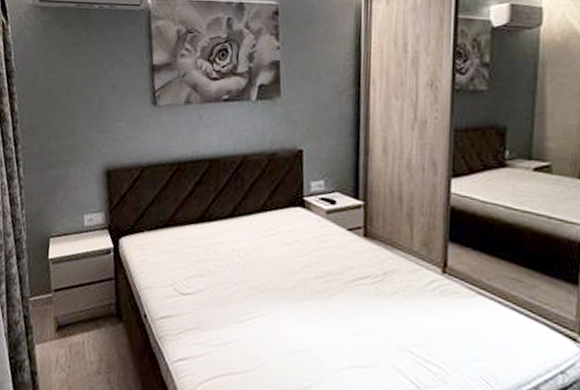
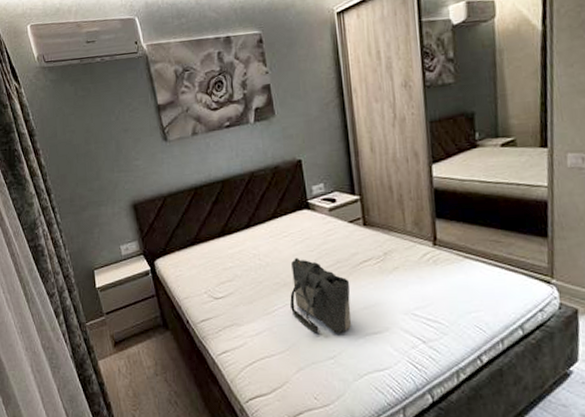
tote bag: none [266,261,340,361] -> present [290,258,351,334]

